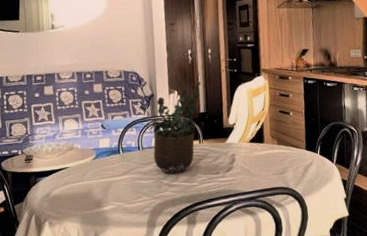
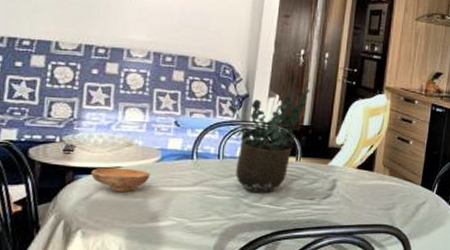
bowl: none [47,167,91,187] -> present [91,167,151,192]

